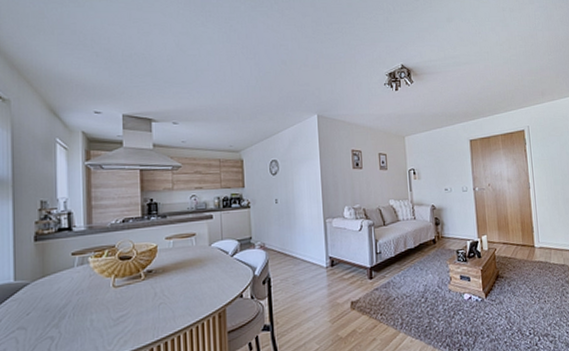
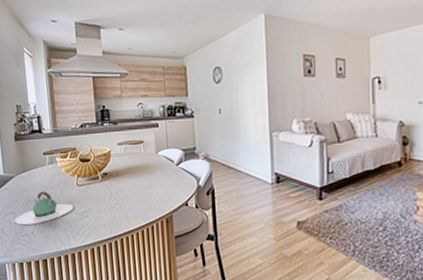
teapot: none [24,297,108,342] -> present [14,191,74,224]

